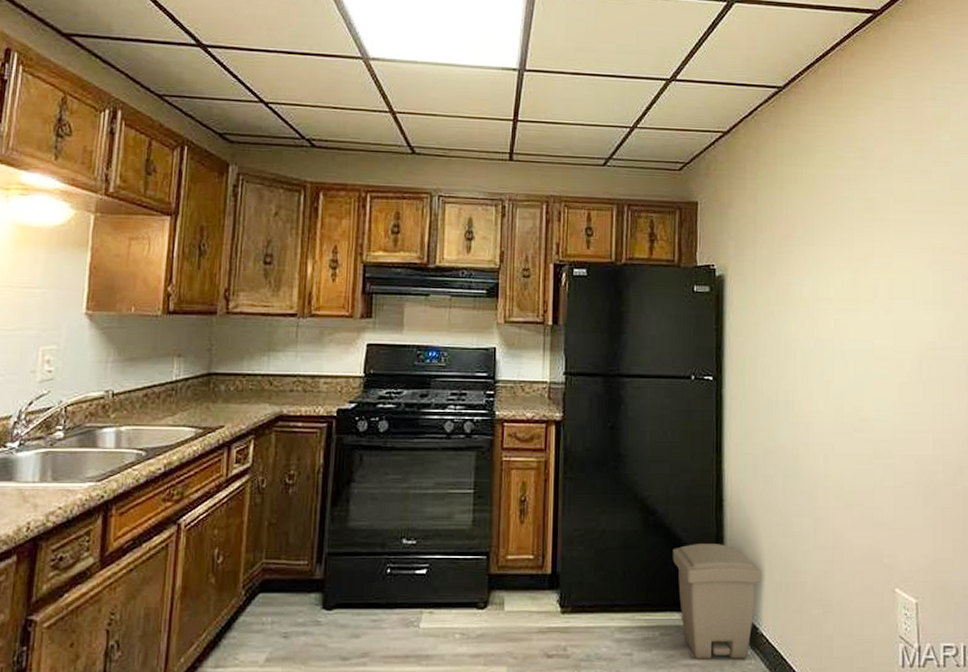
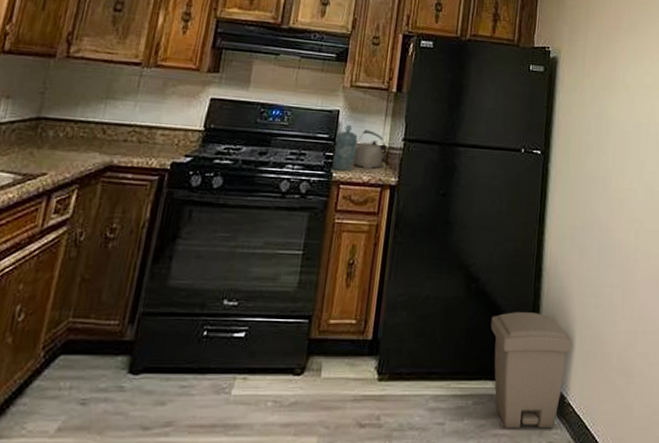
canister: none [494,361,518,410] -> present [332,124,359,172]
kettle: none [516,365,549,406] -> present [353,129,388,170]

